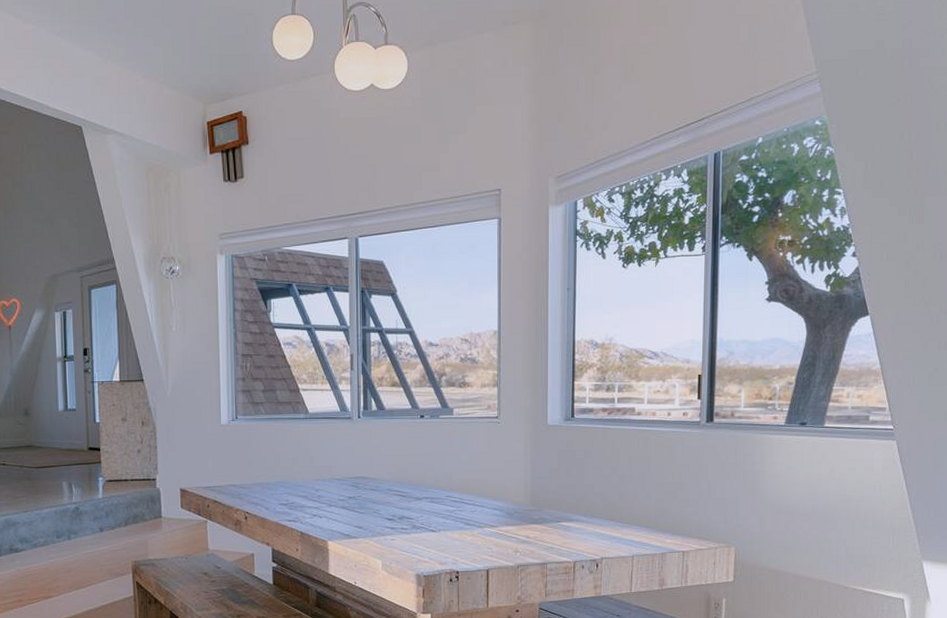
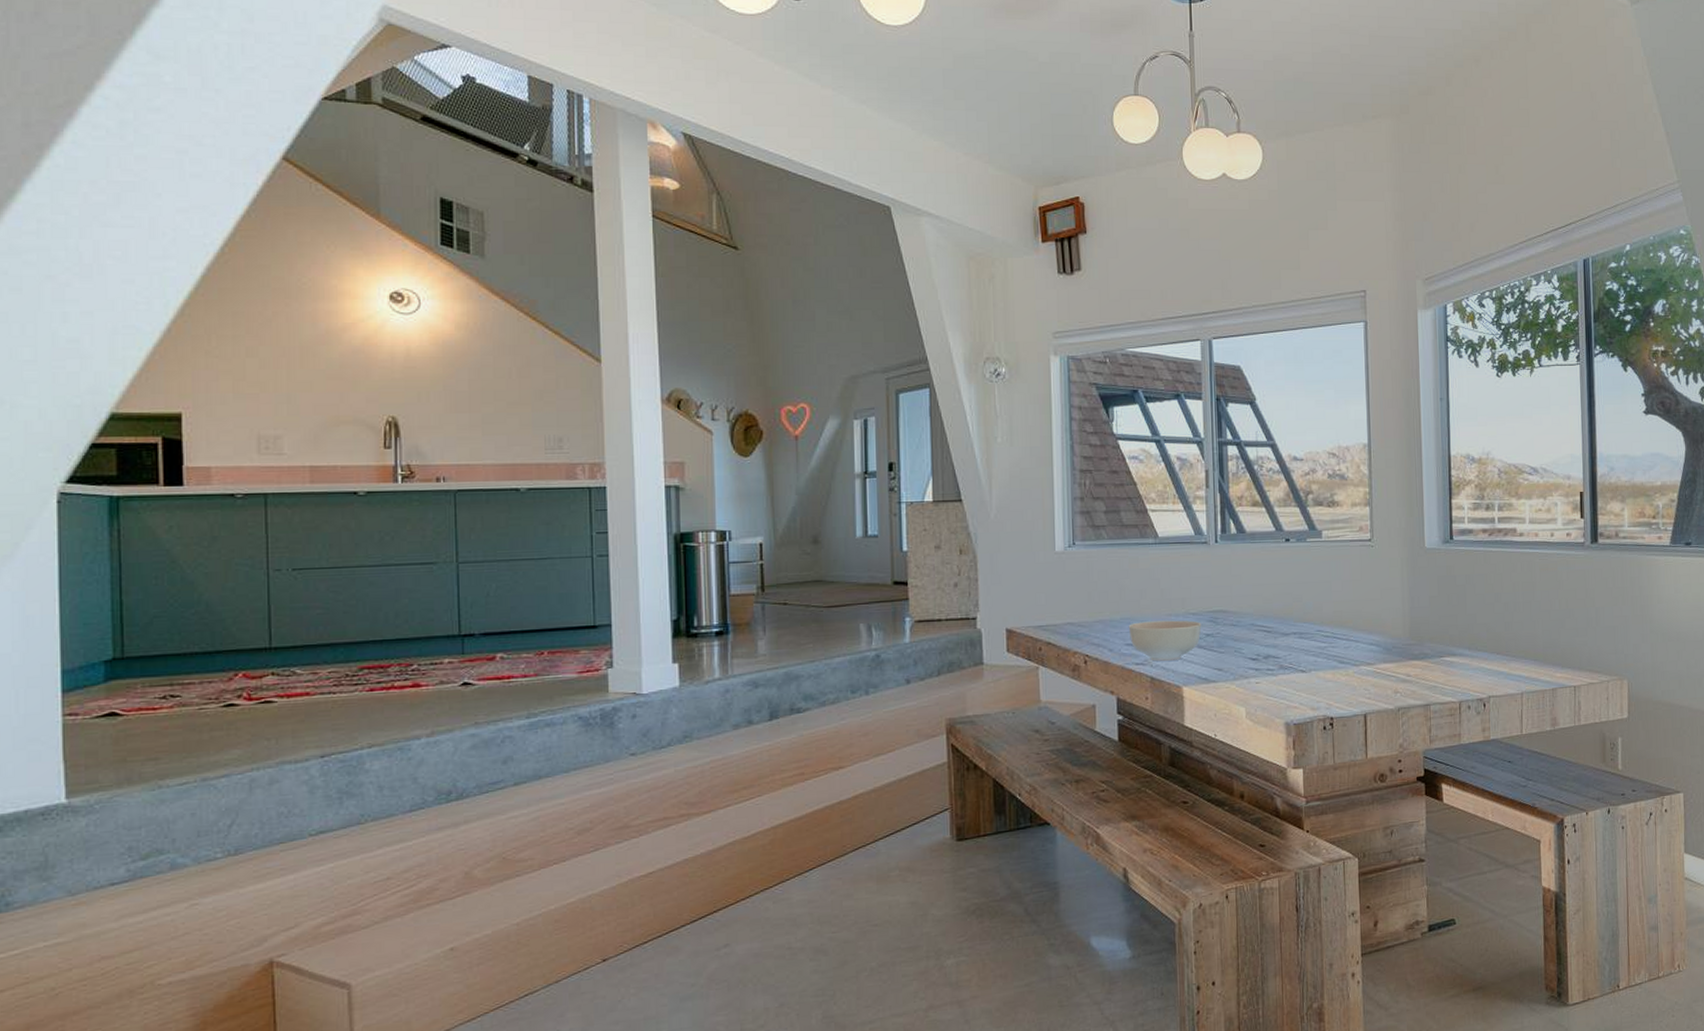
bowl: none [282,484,345,520] -> present [1128,620,1202,662]

